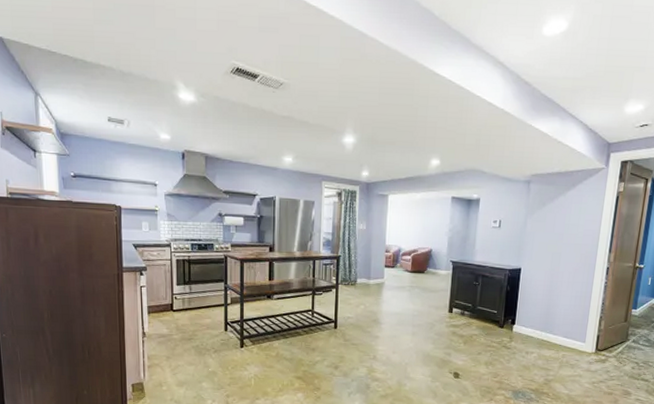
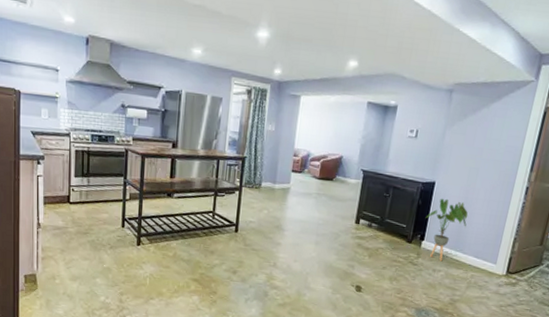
house plant: none [515,283,555,344] -> present [426,198,469,261]

